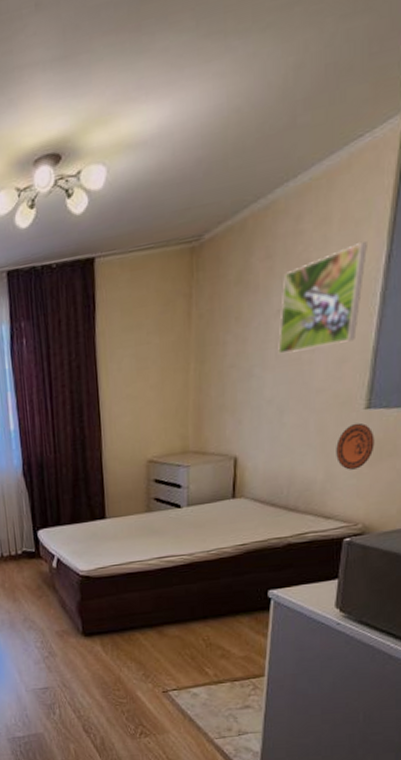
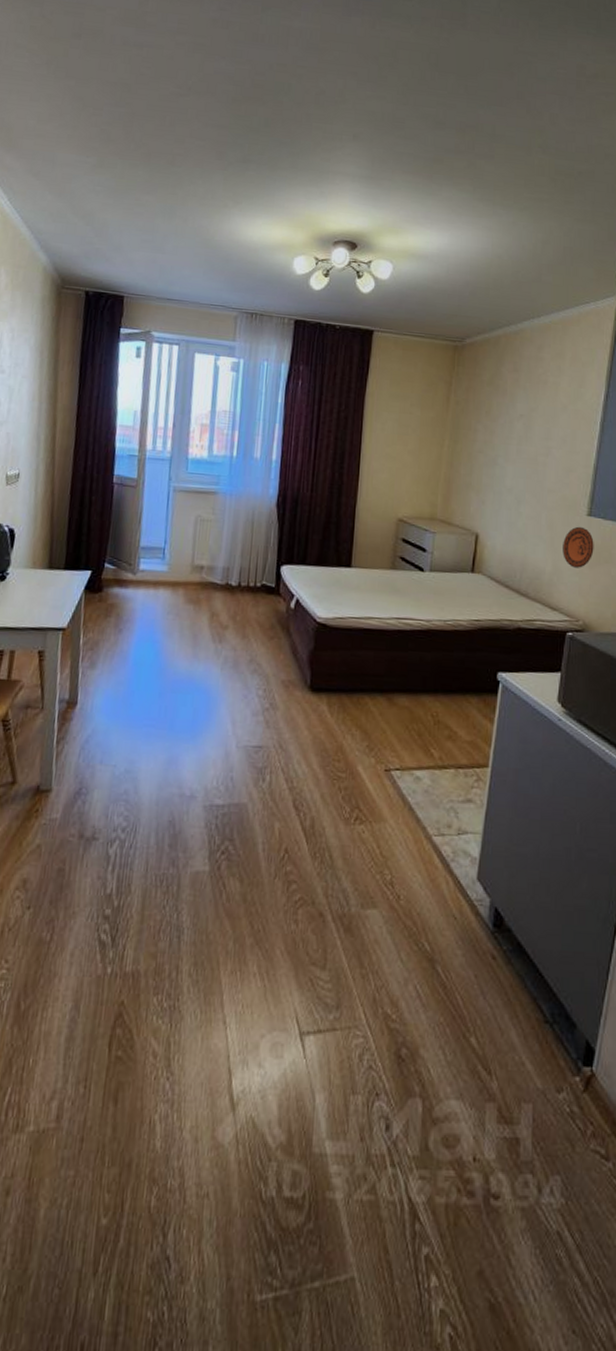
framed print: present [278,242,367,354] -> none [519,379,591,456]

